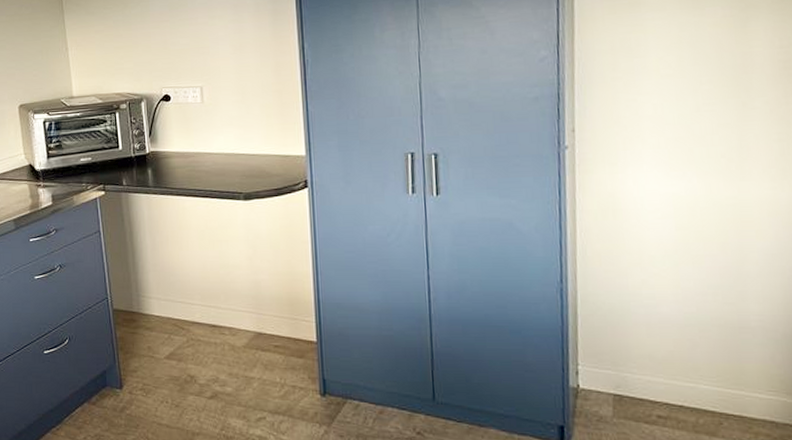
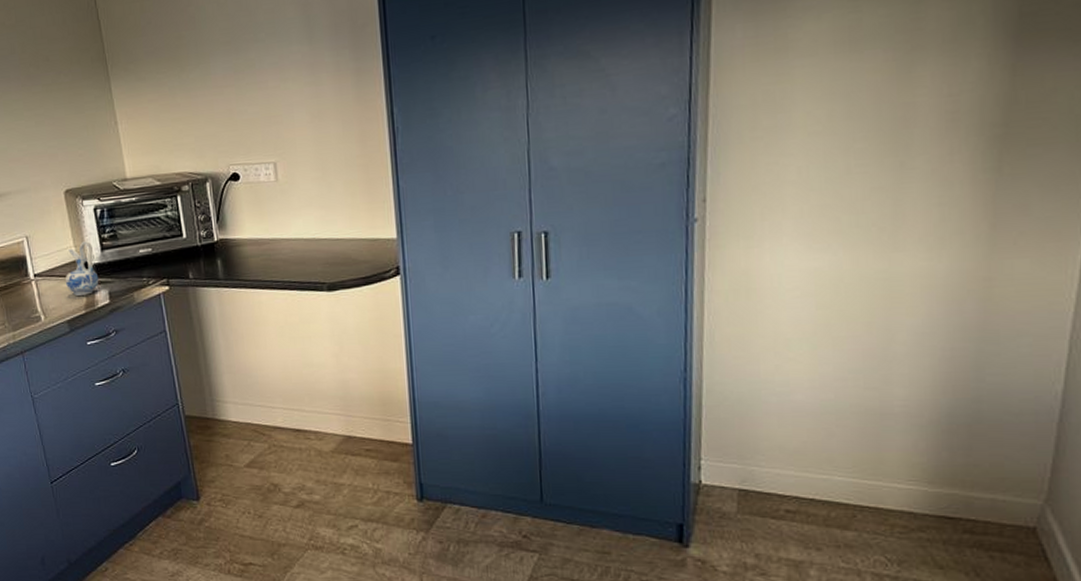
ceramic pitcher: none [14,149,44,197] -> present [65,241,99,296]

